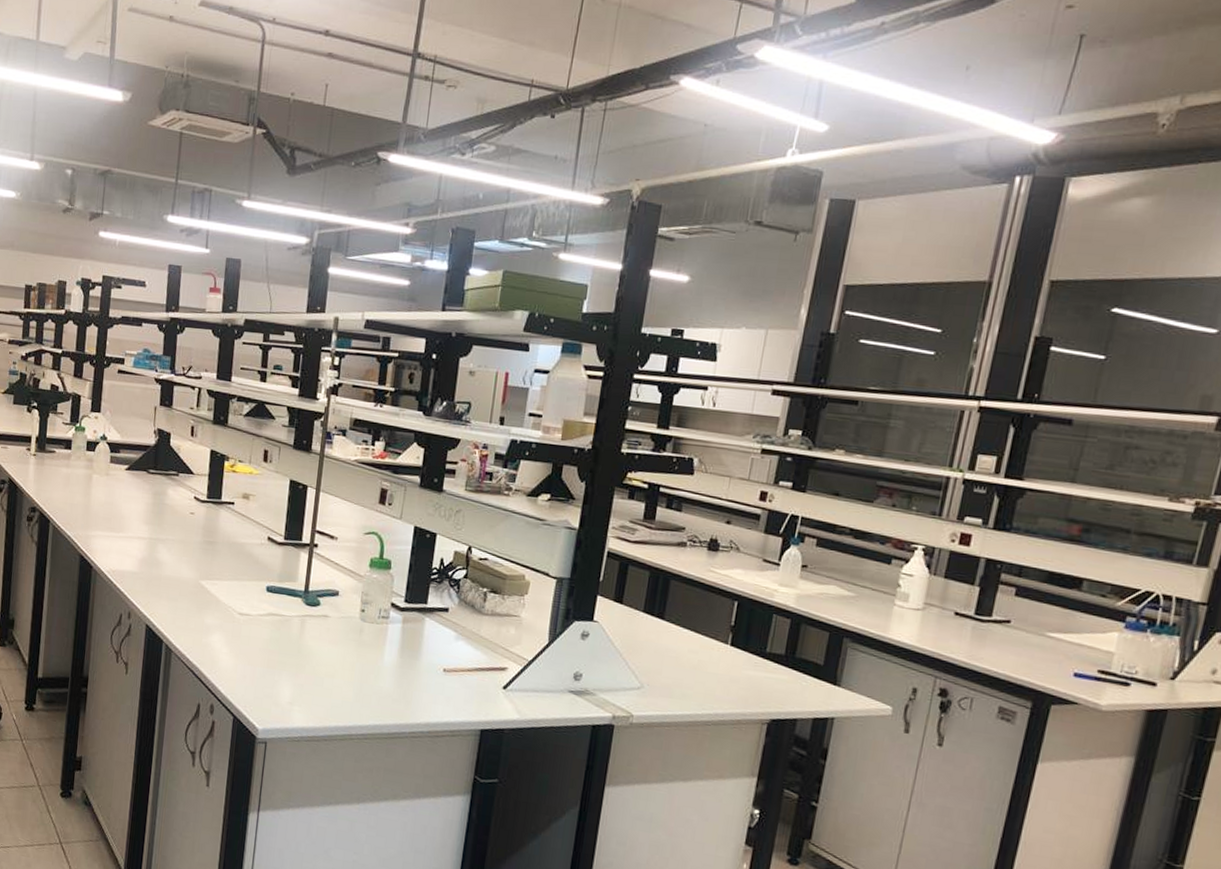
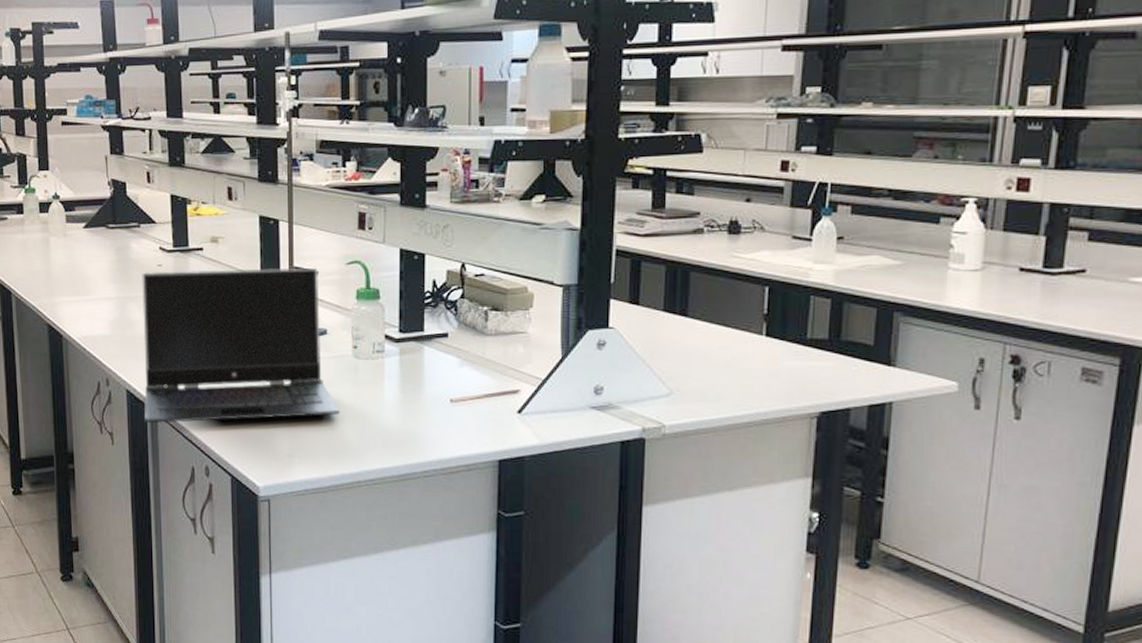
laptop computer: none [158,518,342,671] -> present [142,267,340,424]

